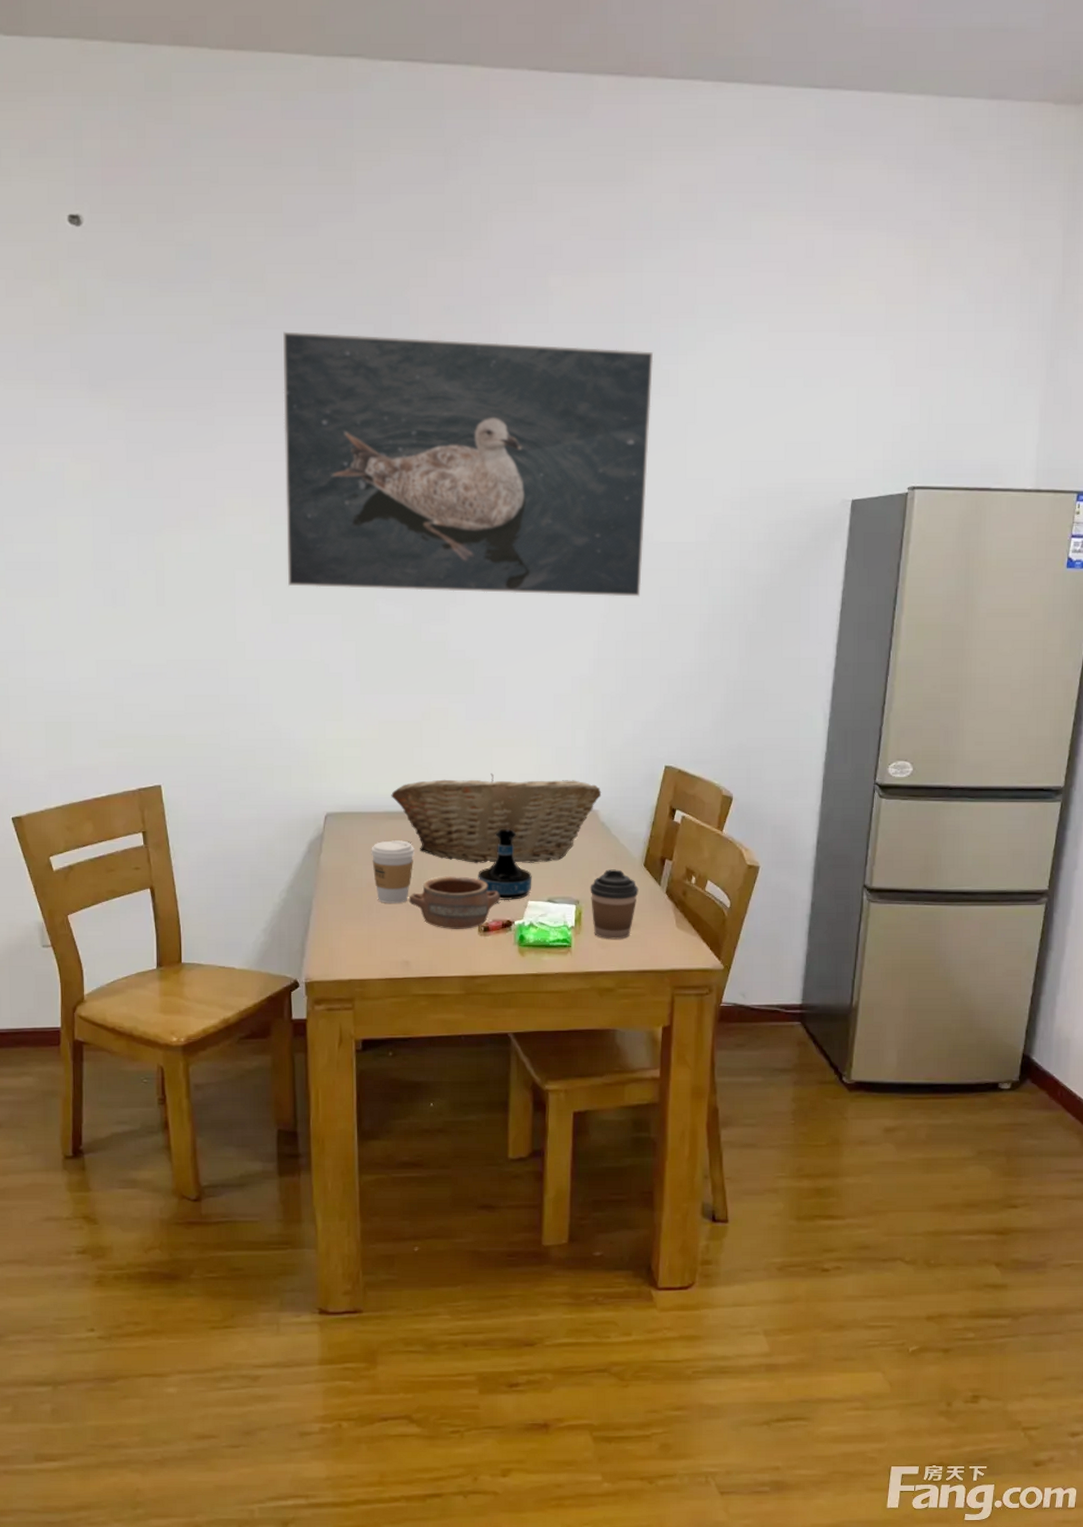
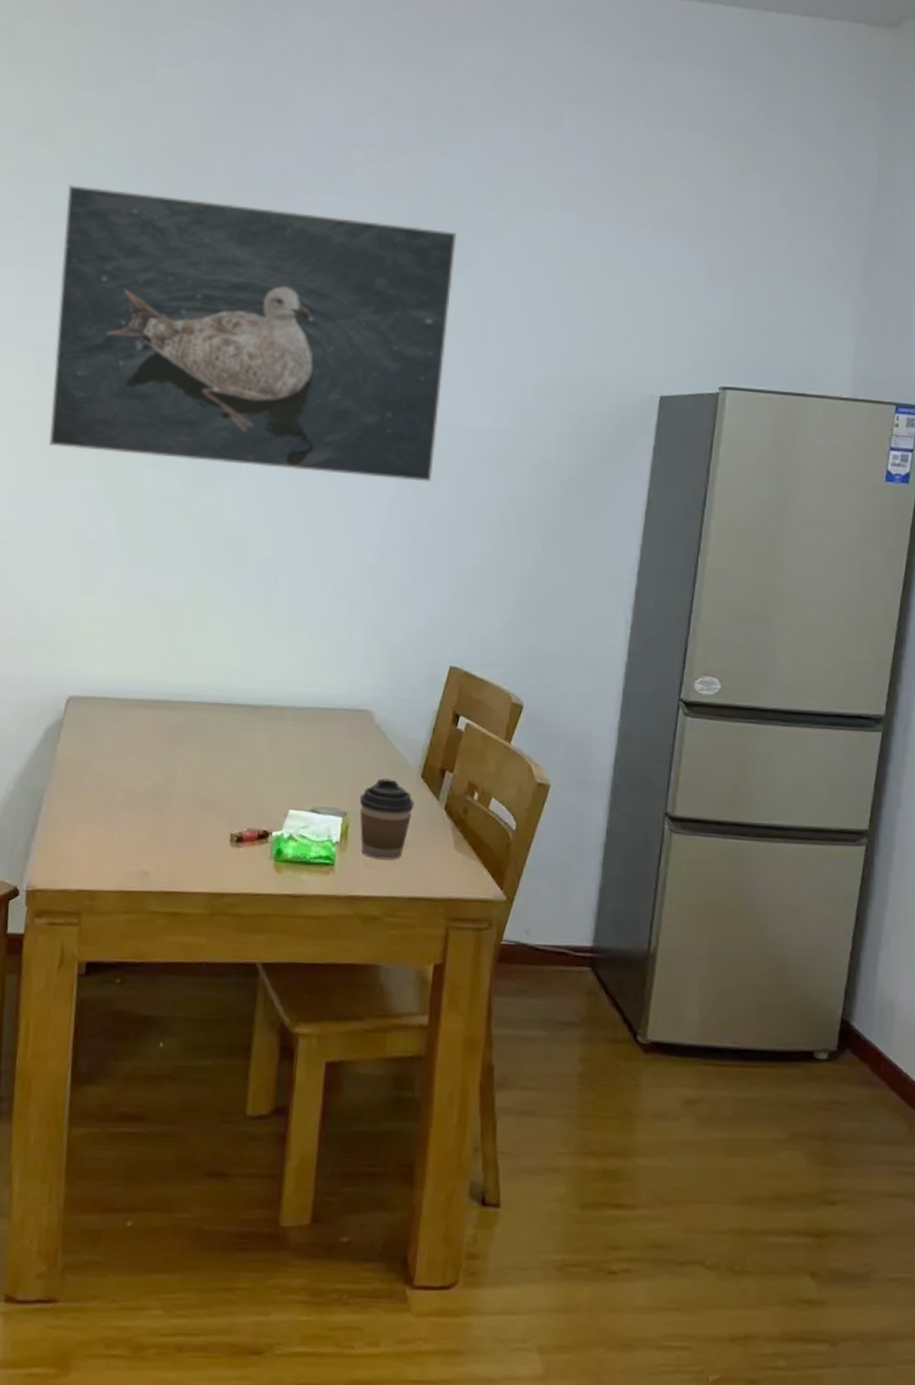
coffee cup: present [371,840,414,903] -> none [115,732,165,804]
fruit basket: present [391,773,602,863] -> none [143,663,379,767]
pottery: present [408,876,501,929] -> none [153,776,258,838]
tequila bottle: present [478,828,532,901] -> none [234,725,295,808]

